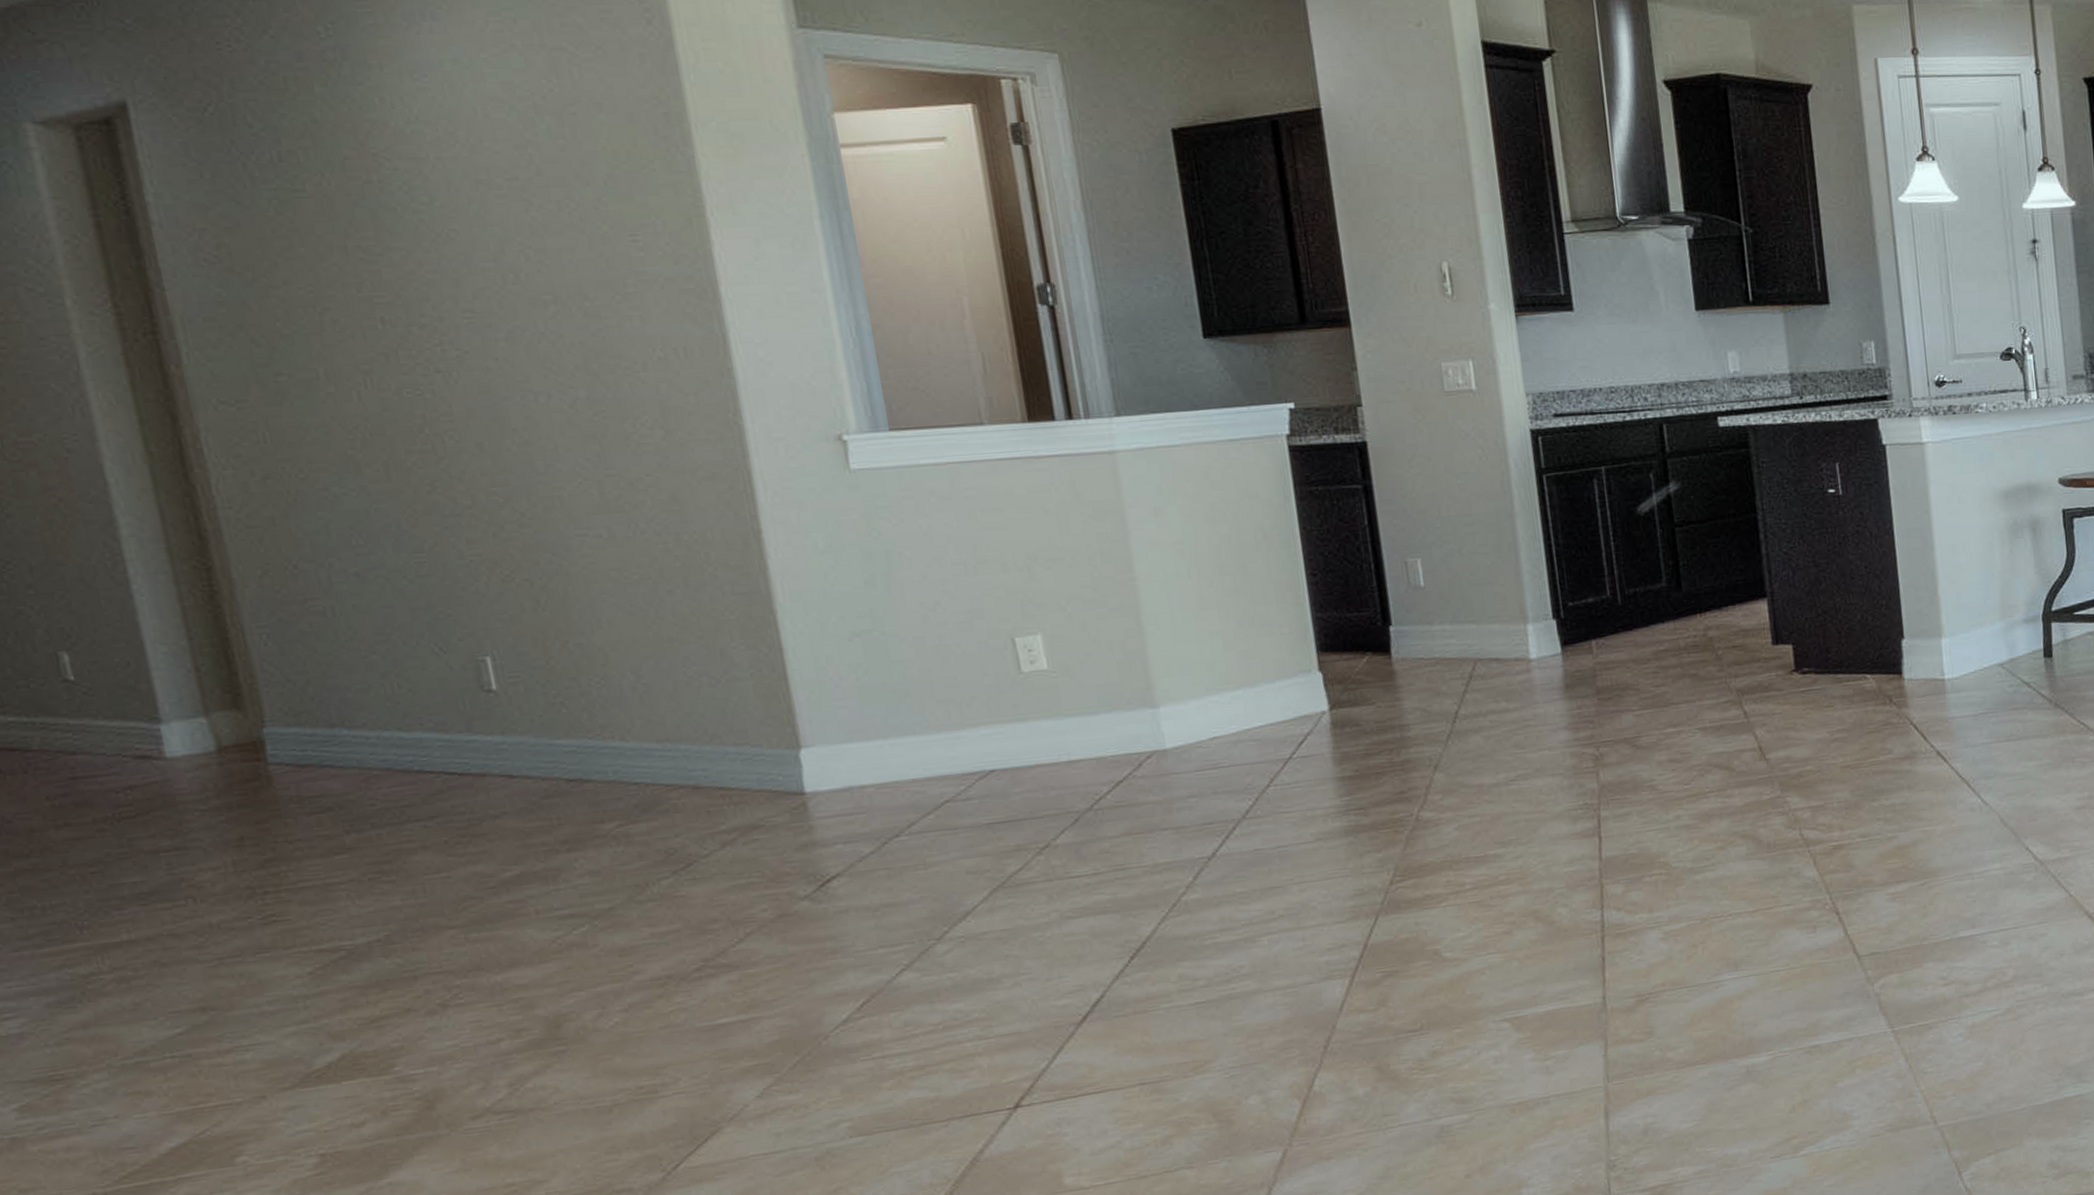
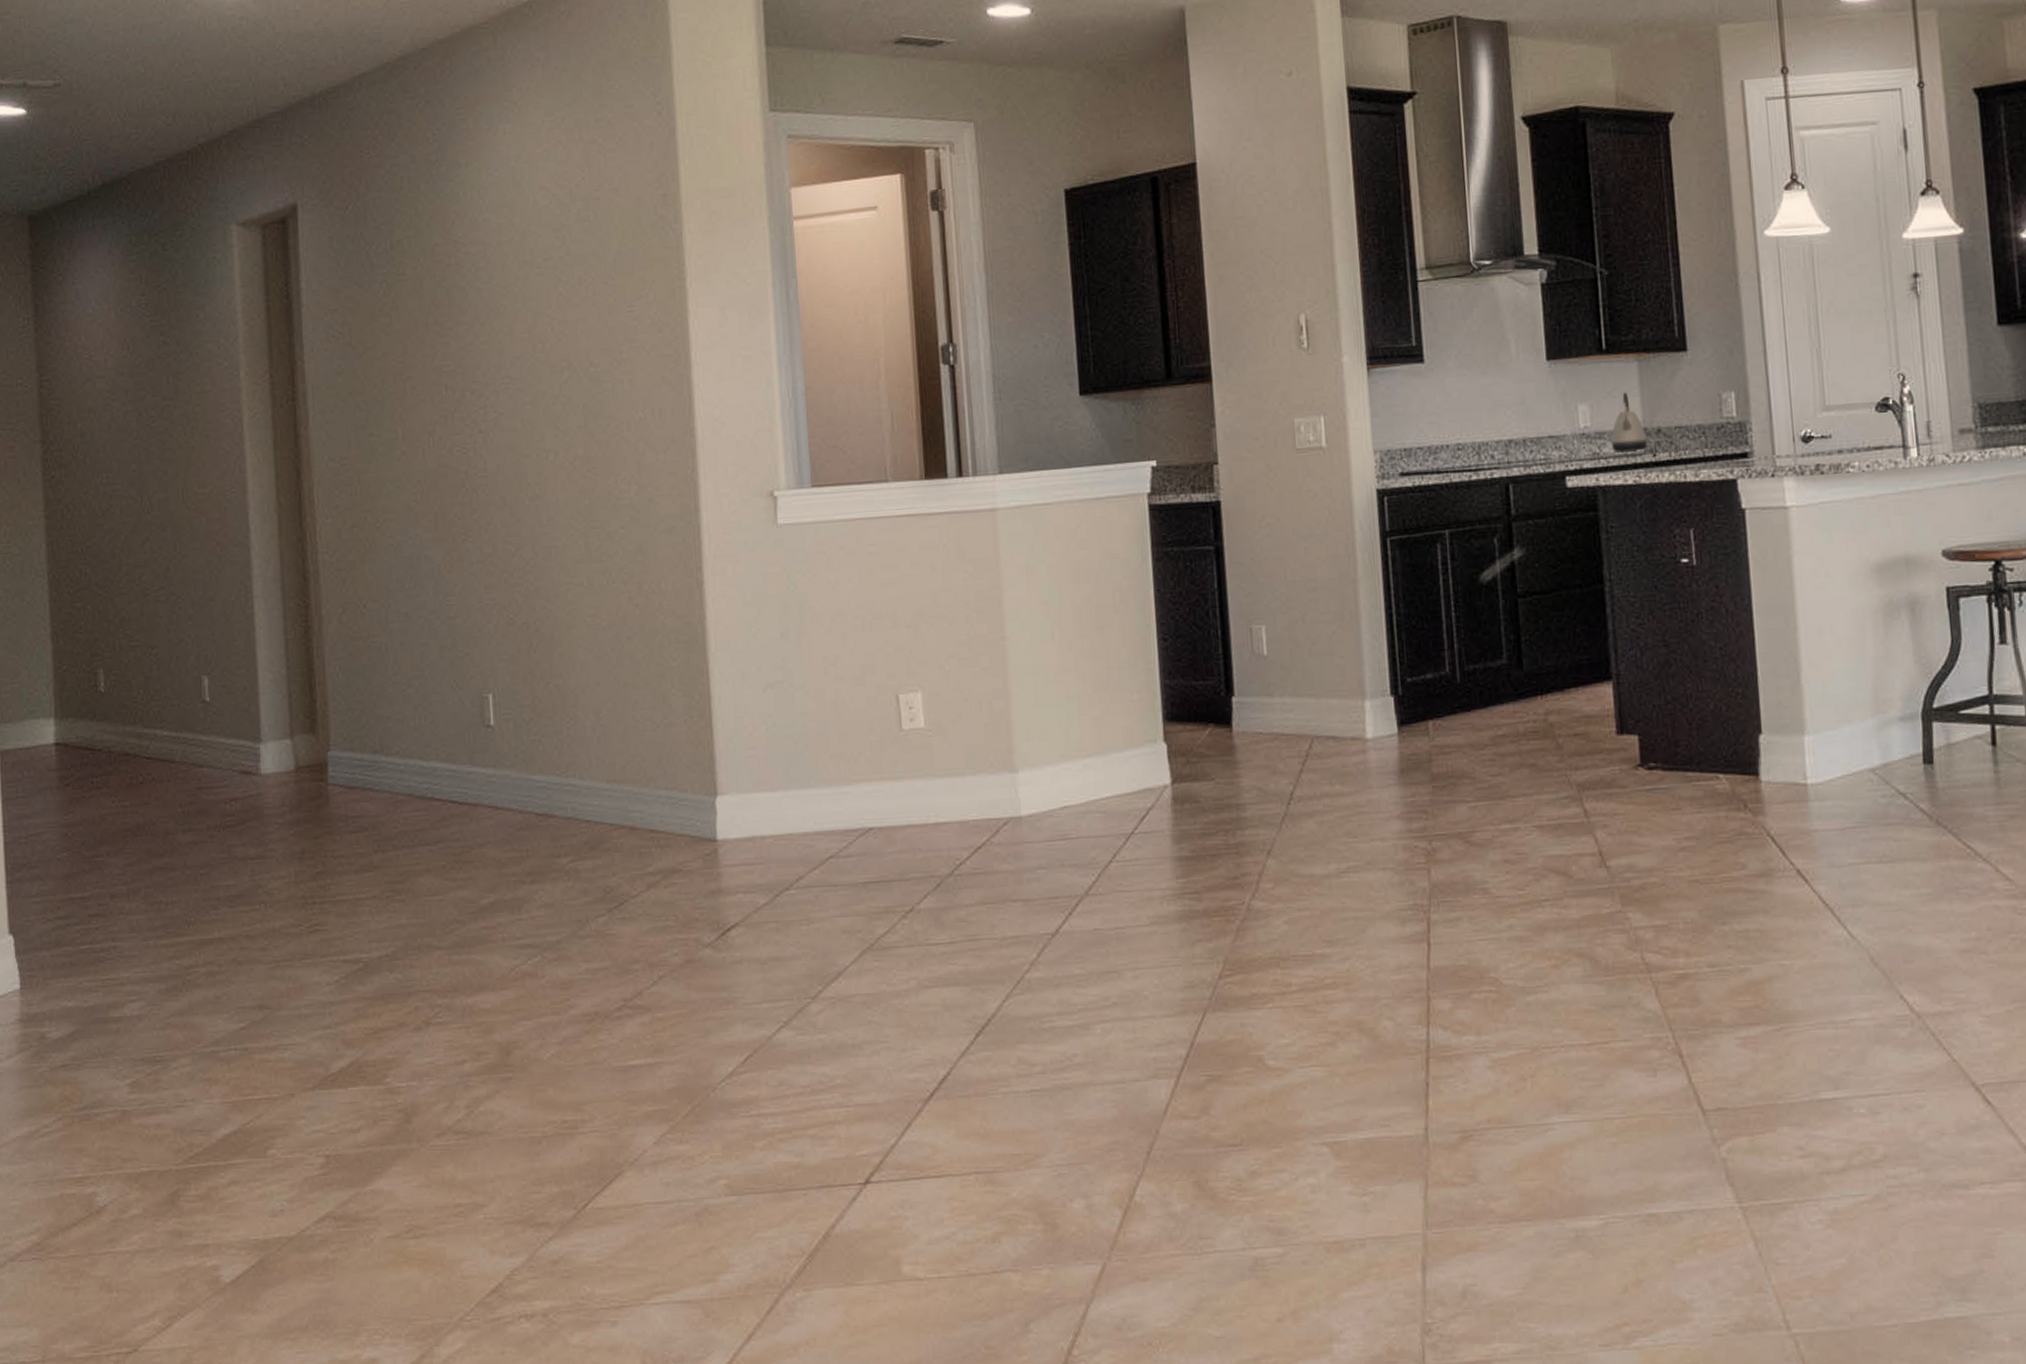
kettle: none [1759,341,1795,395] -> present [1610,392,1648,453]

